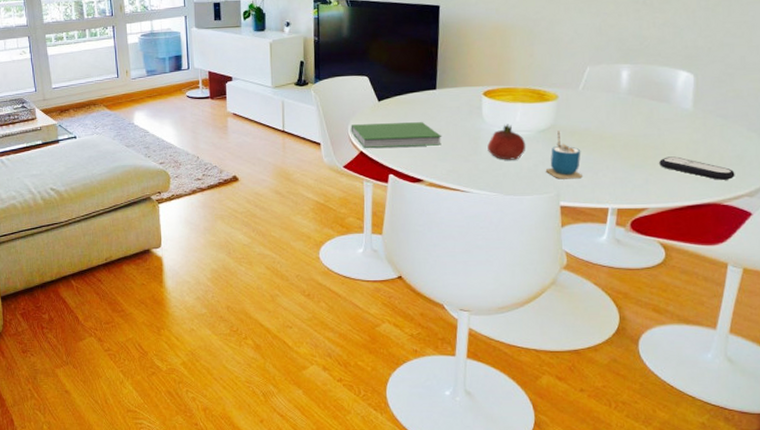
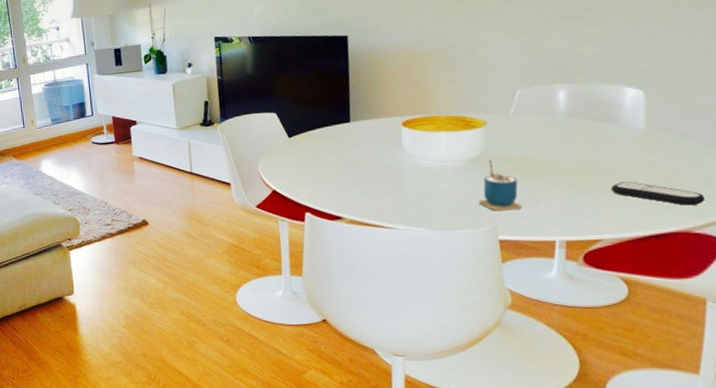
hardcover book: present [351,122,442,148] -> none [261,157,360,186]
fruit: present [487,124,526,160] -> none [411,154,455,193]

